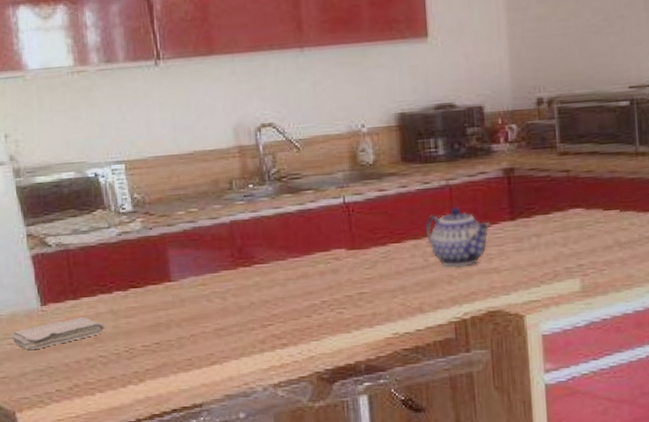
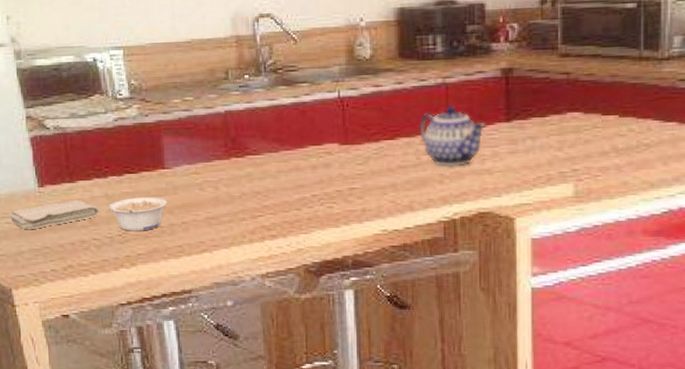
legume: none [114,310,175,347] -> present [109,197,167,231]

